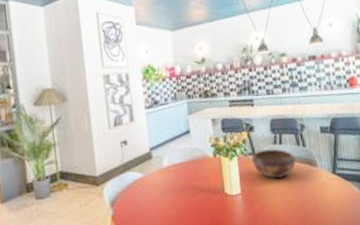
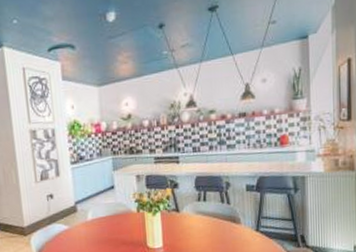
decorative bowl: present [251,148,296,179] -> none [175,205,219,235]

